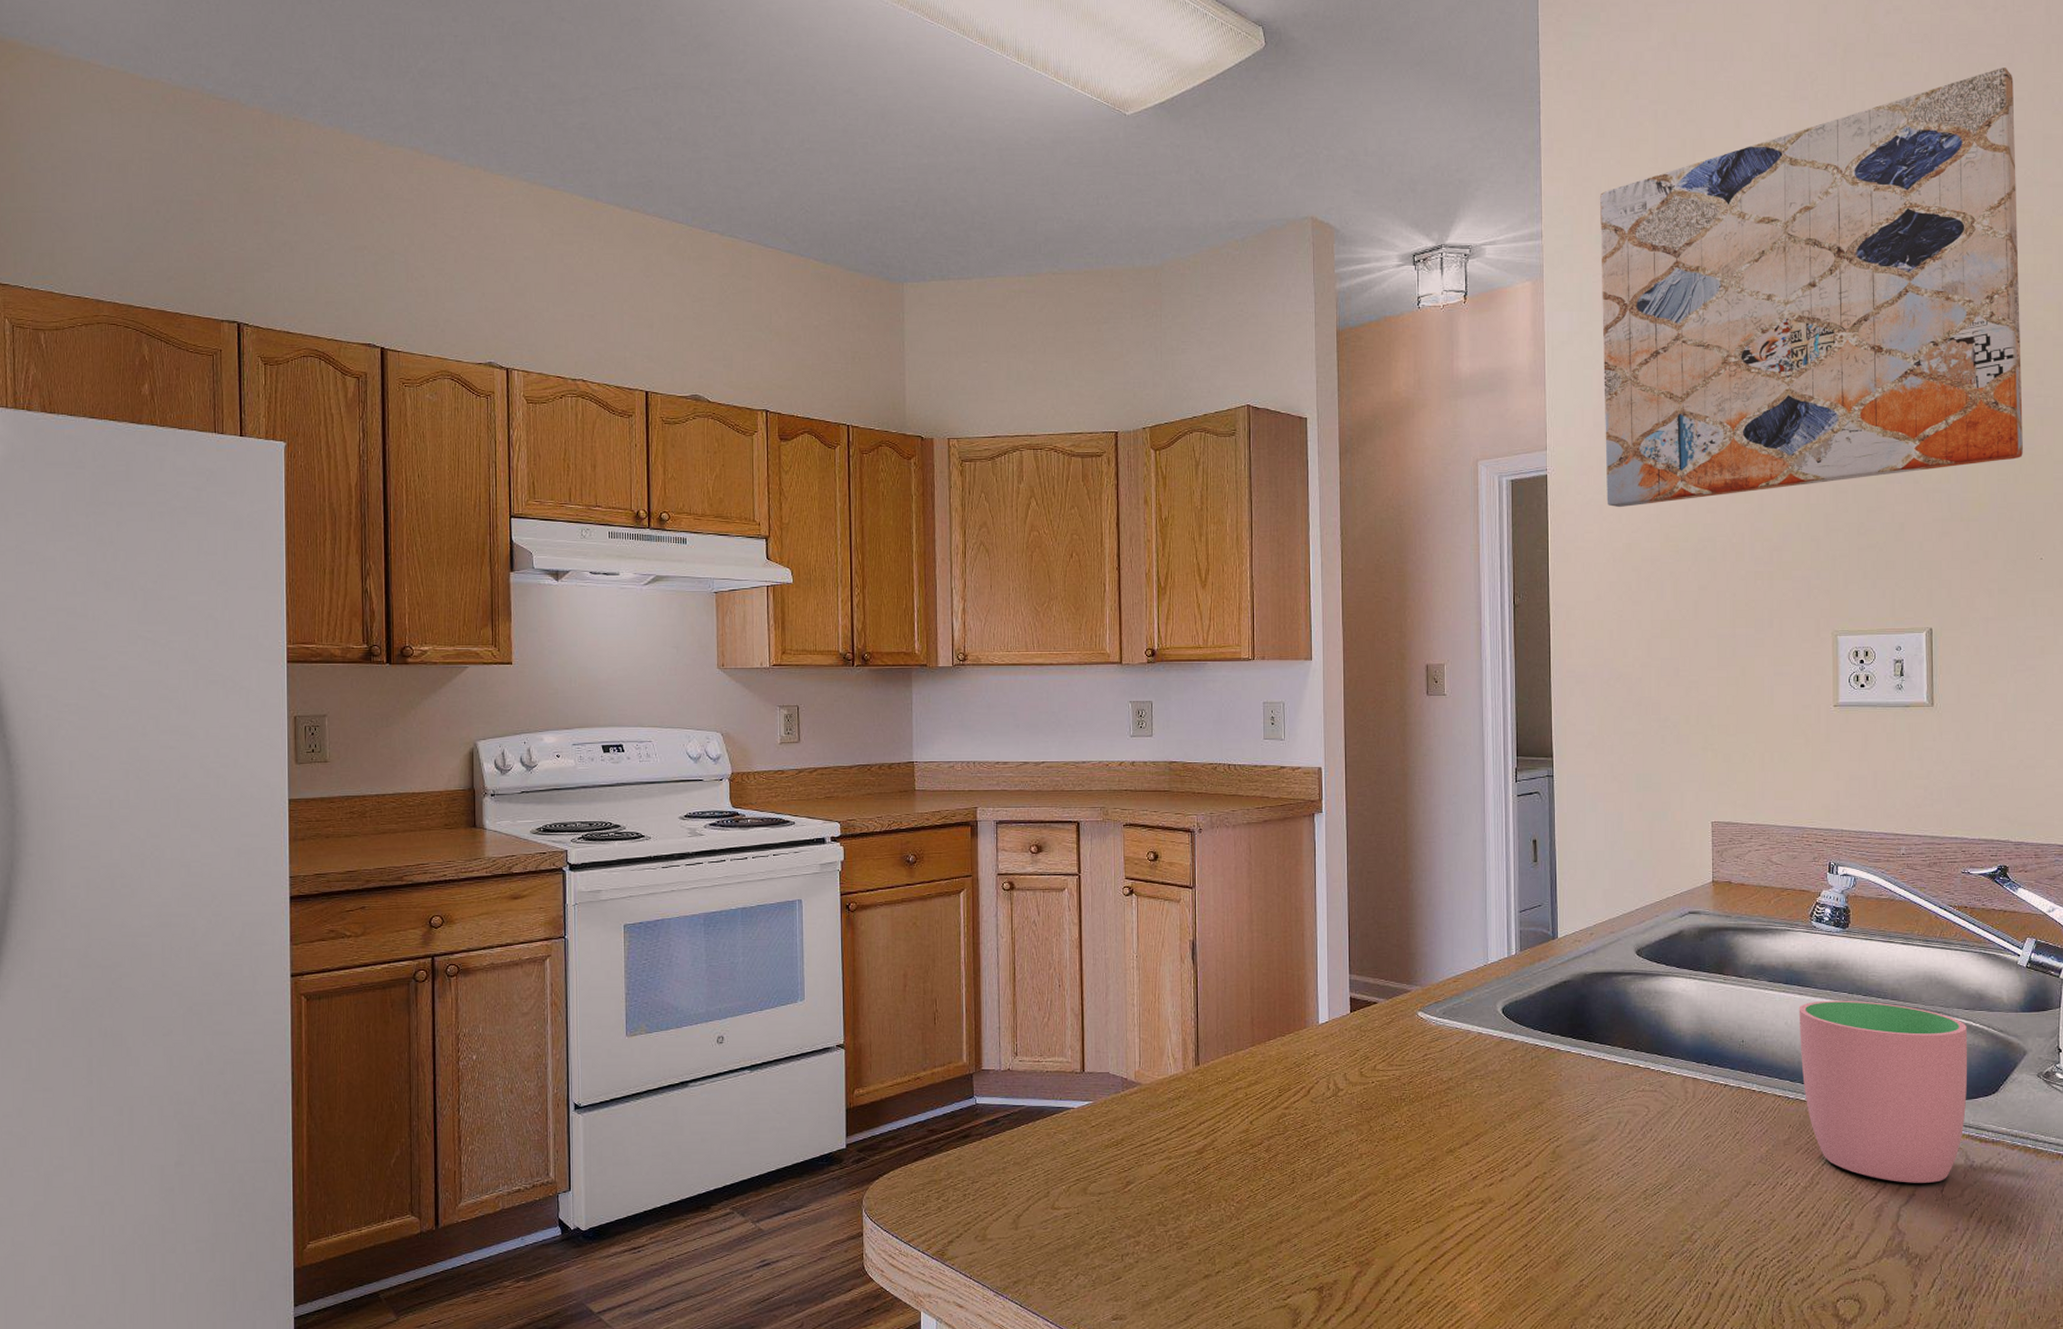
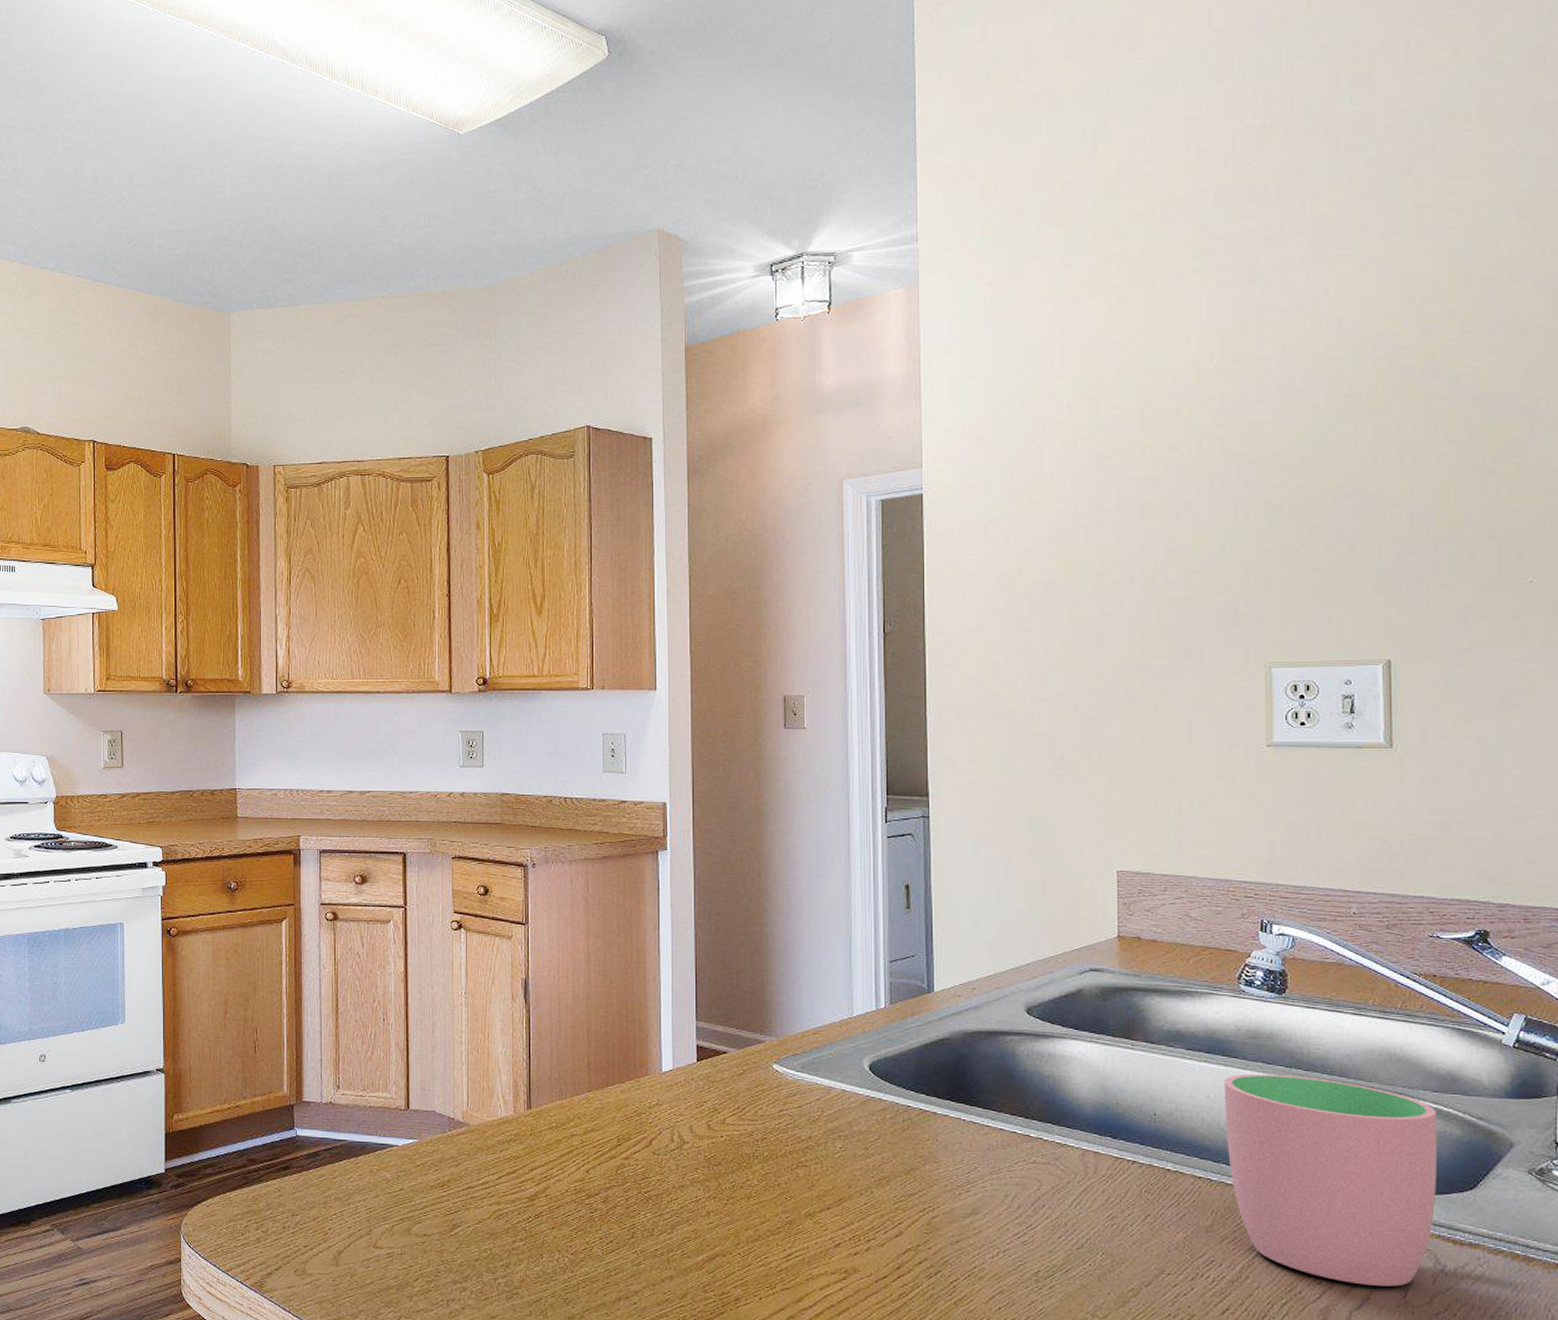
wall art: present [1599,68,2023,508] -> none [984,29,1507,529]

